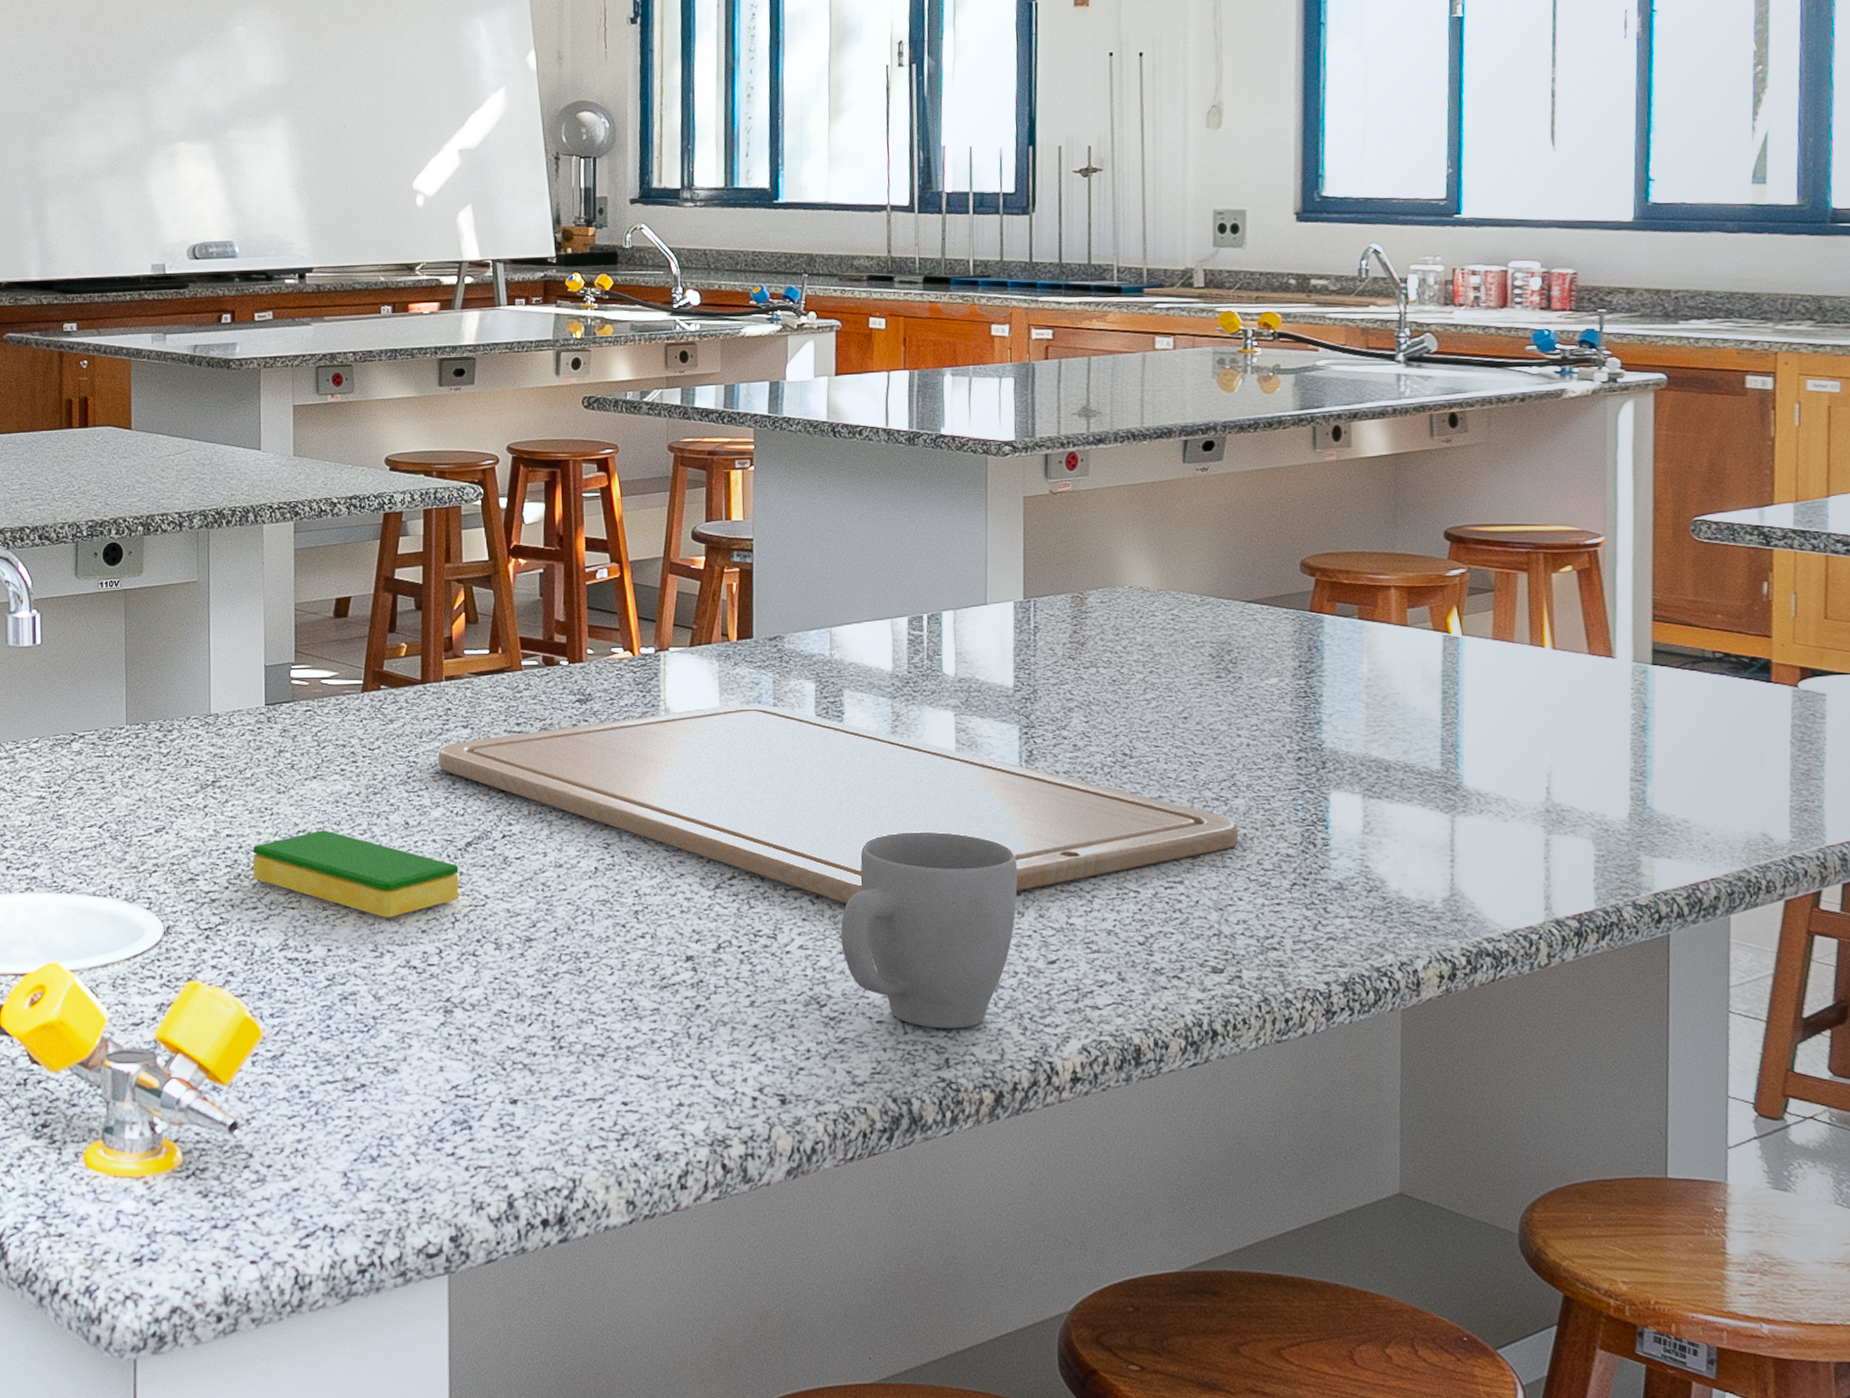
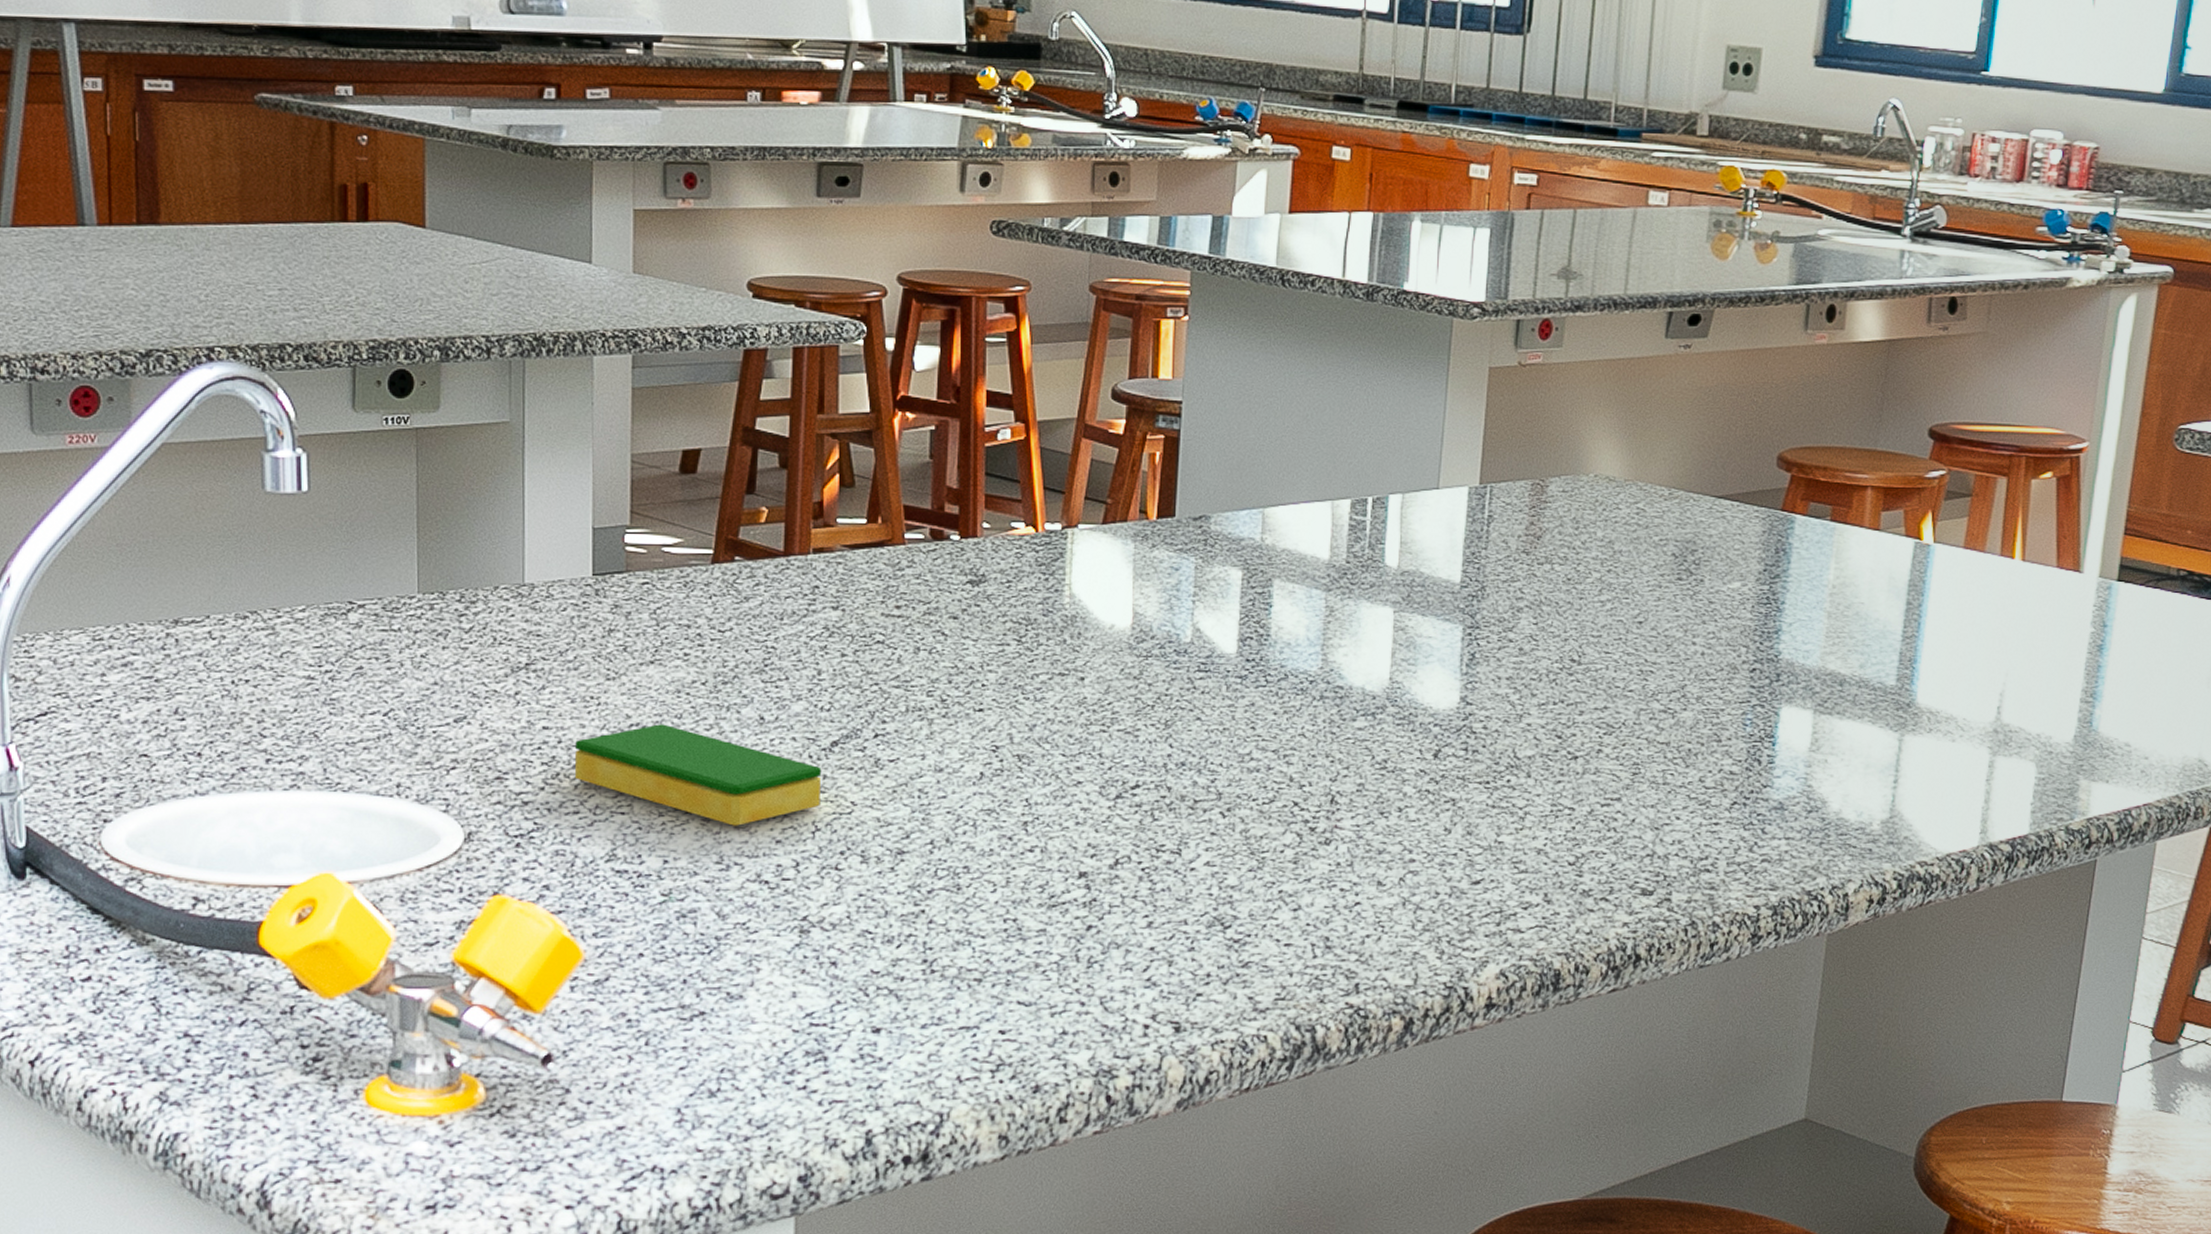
chopping board: present [438,704,1239,903] -> none [801,593,1683,817]
mug: present [840,831,1018,1029] -> none [1252,740,1449,952]

